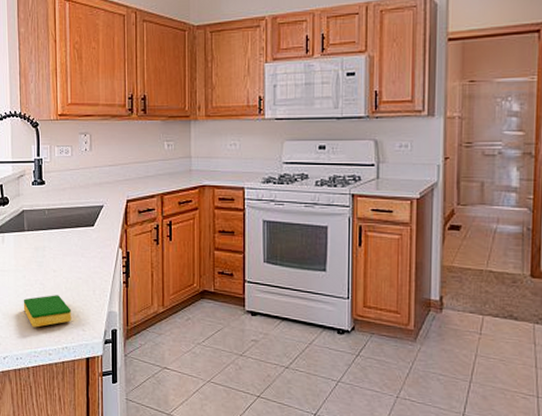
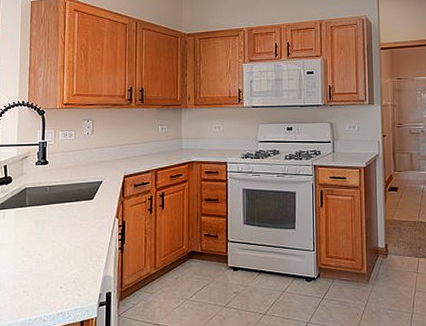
dish sponge: present [23,295,72,328] -> none [20,264,68,296]

